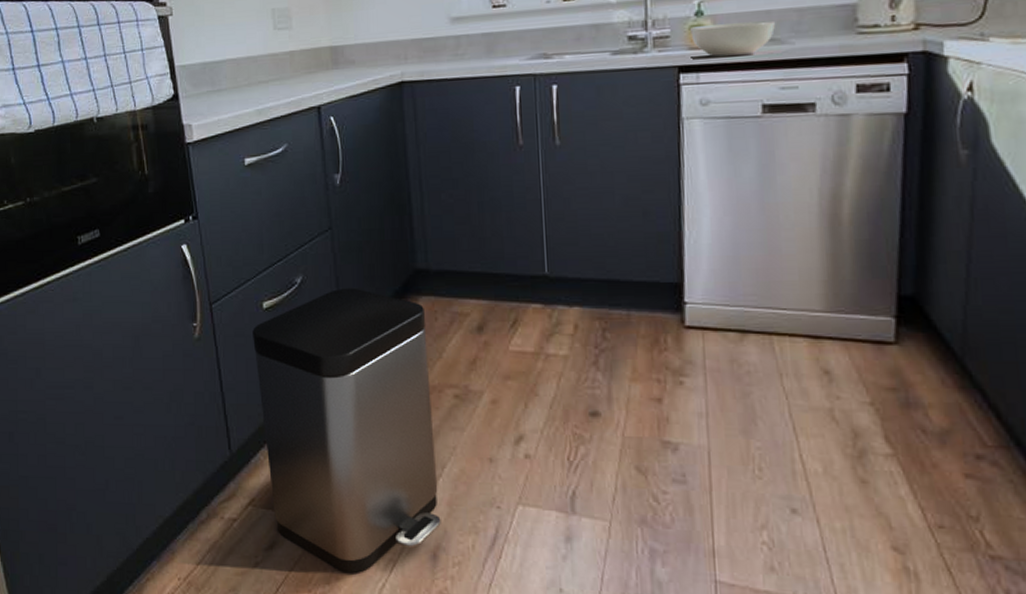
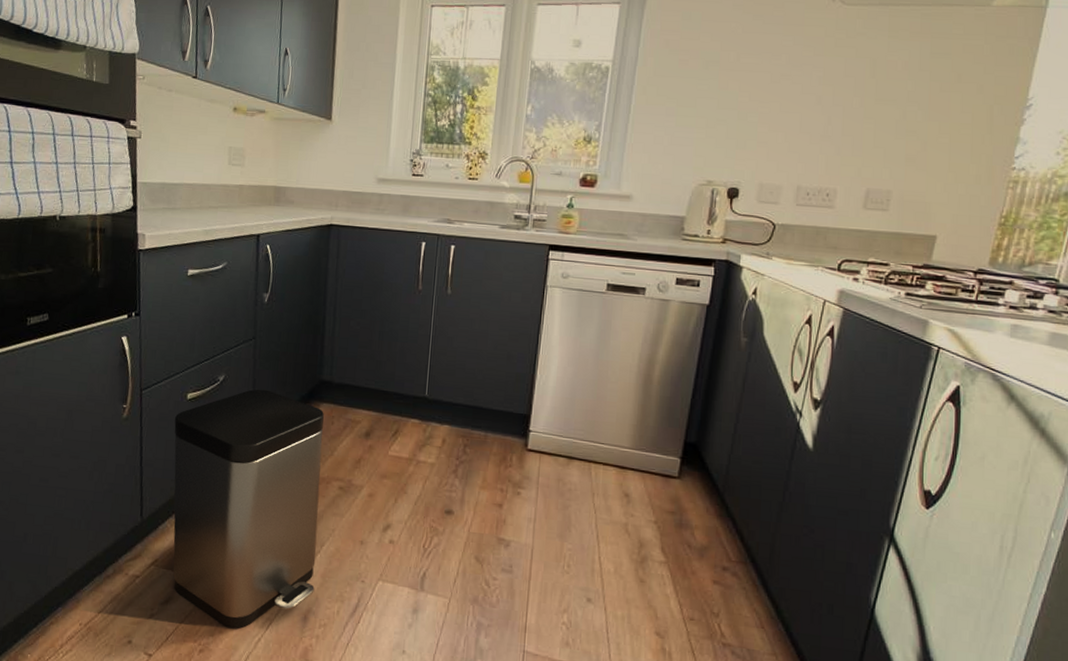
bowl: present [689,20,776,57] -> none [561,216,626,243]

